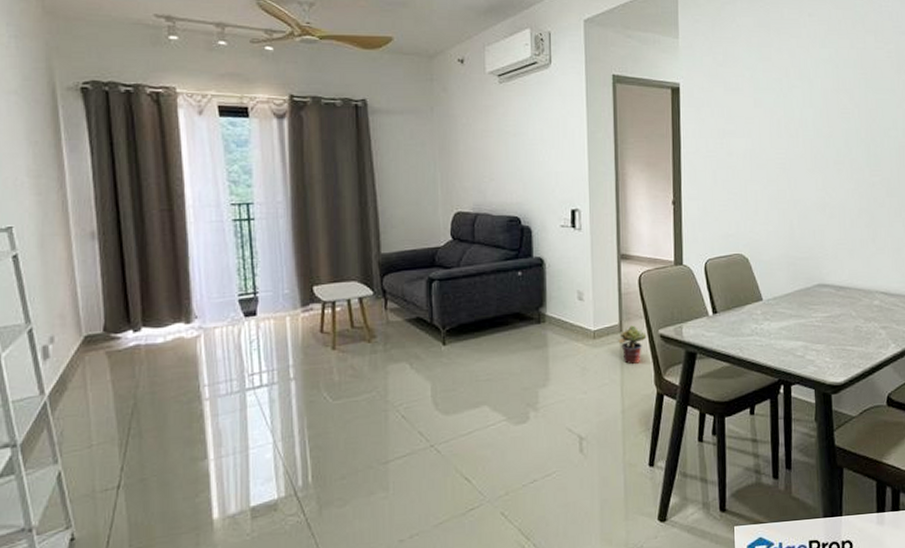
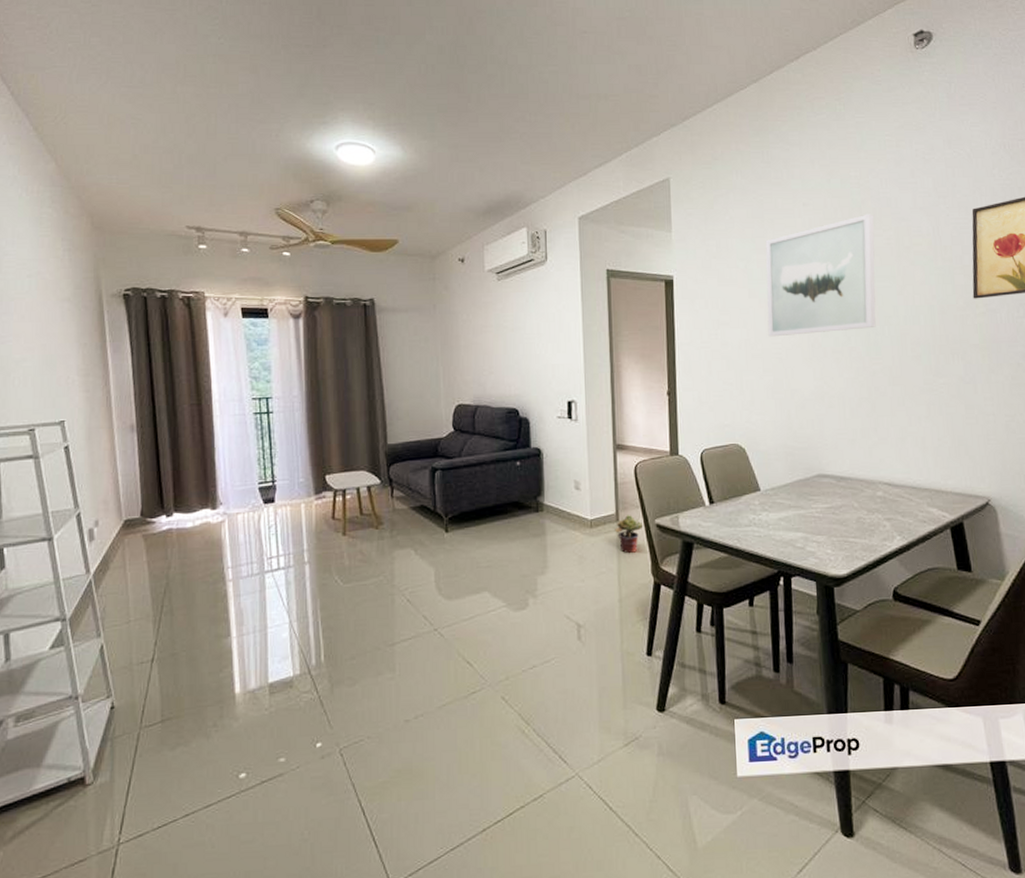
wall art: none [771,26,876,147] -> present [765,214,876,337]

